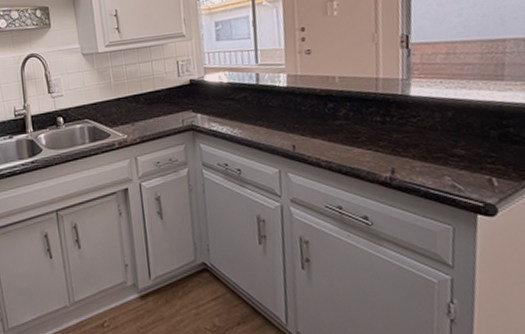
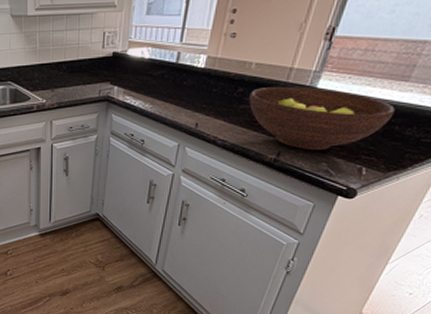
fruit bowl: none [341,96,503,164] -> present [249,86,395,151]

